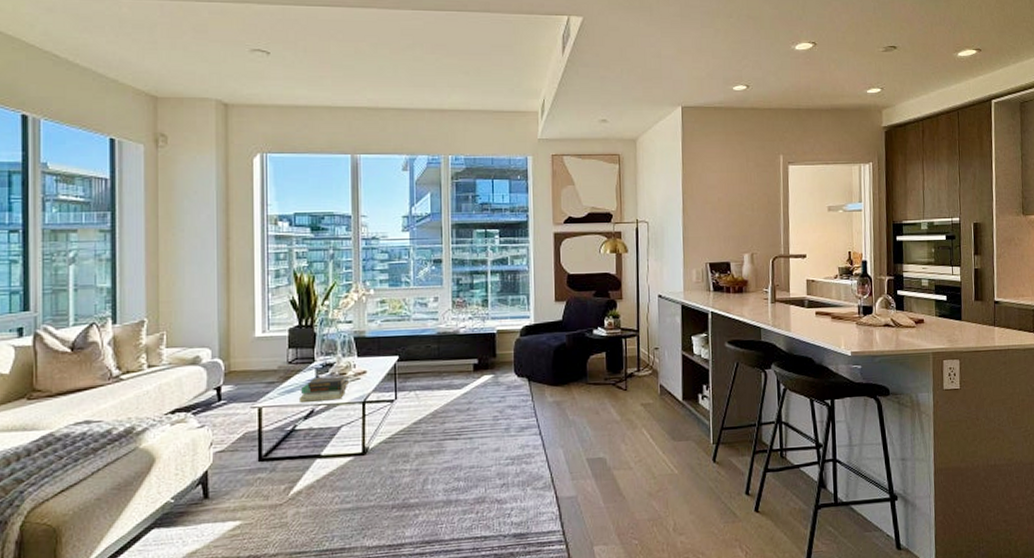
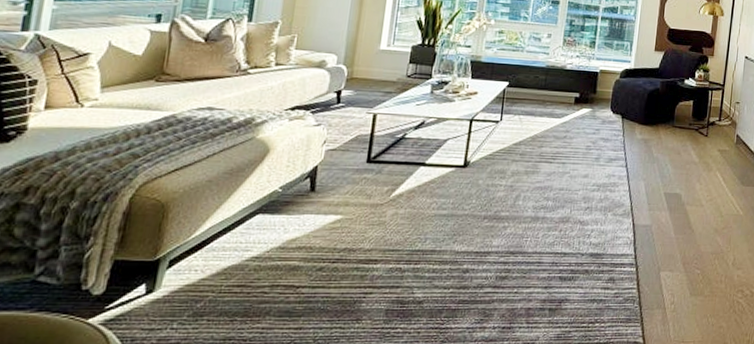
books: present [298,376,350,402] -> none [411,93,462,115]

